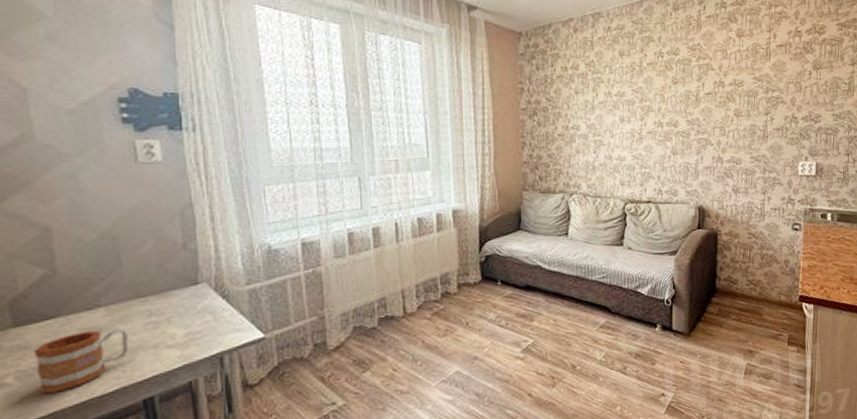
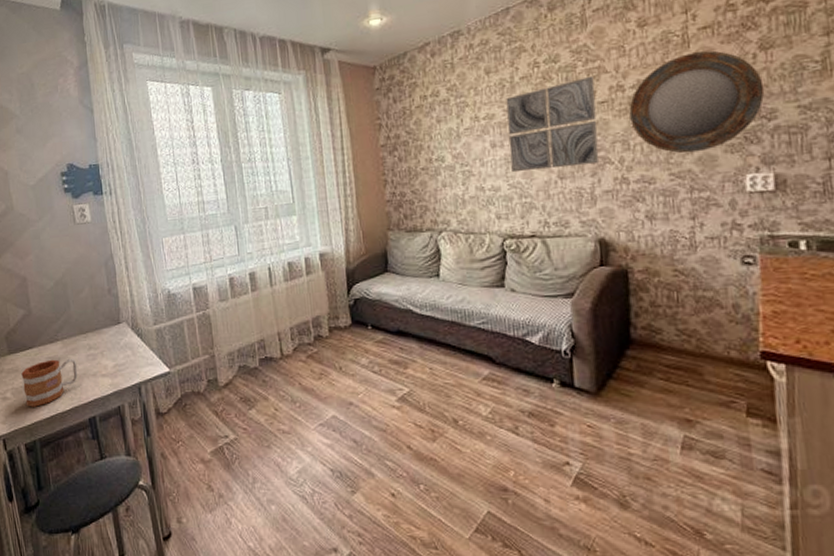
wall art: none [634,70,704,146] -> present [506,75,599,173]
home mirror: none [727,64,814,142] -> present [629,50,765,154]

